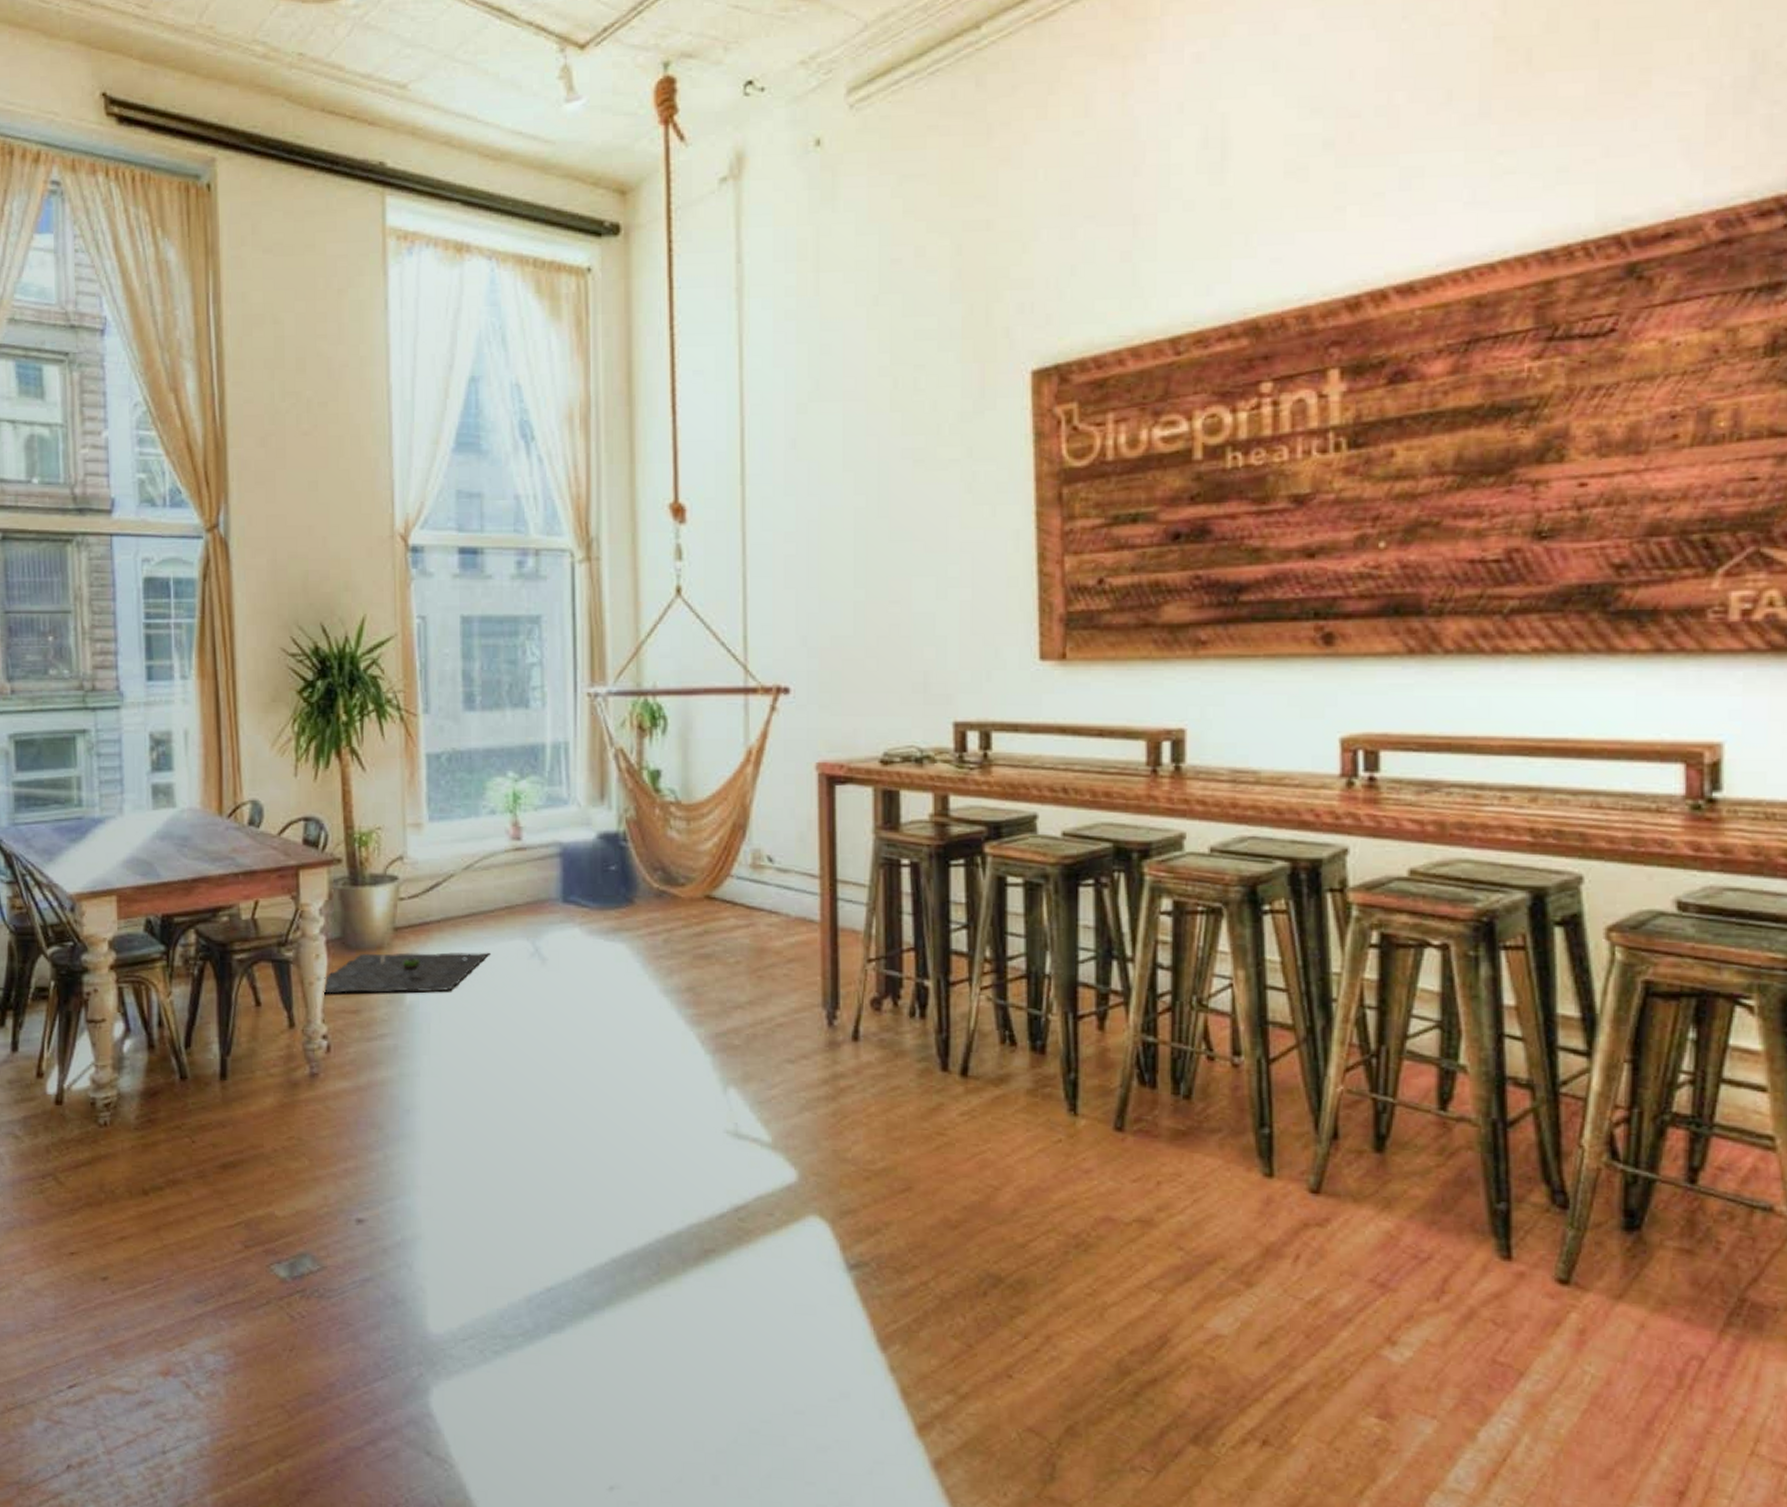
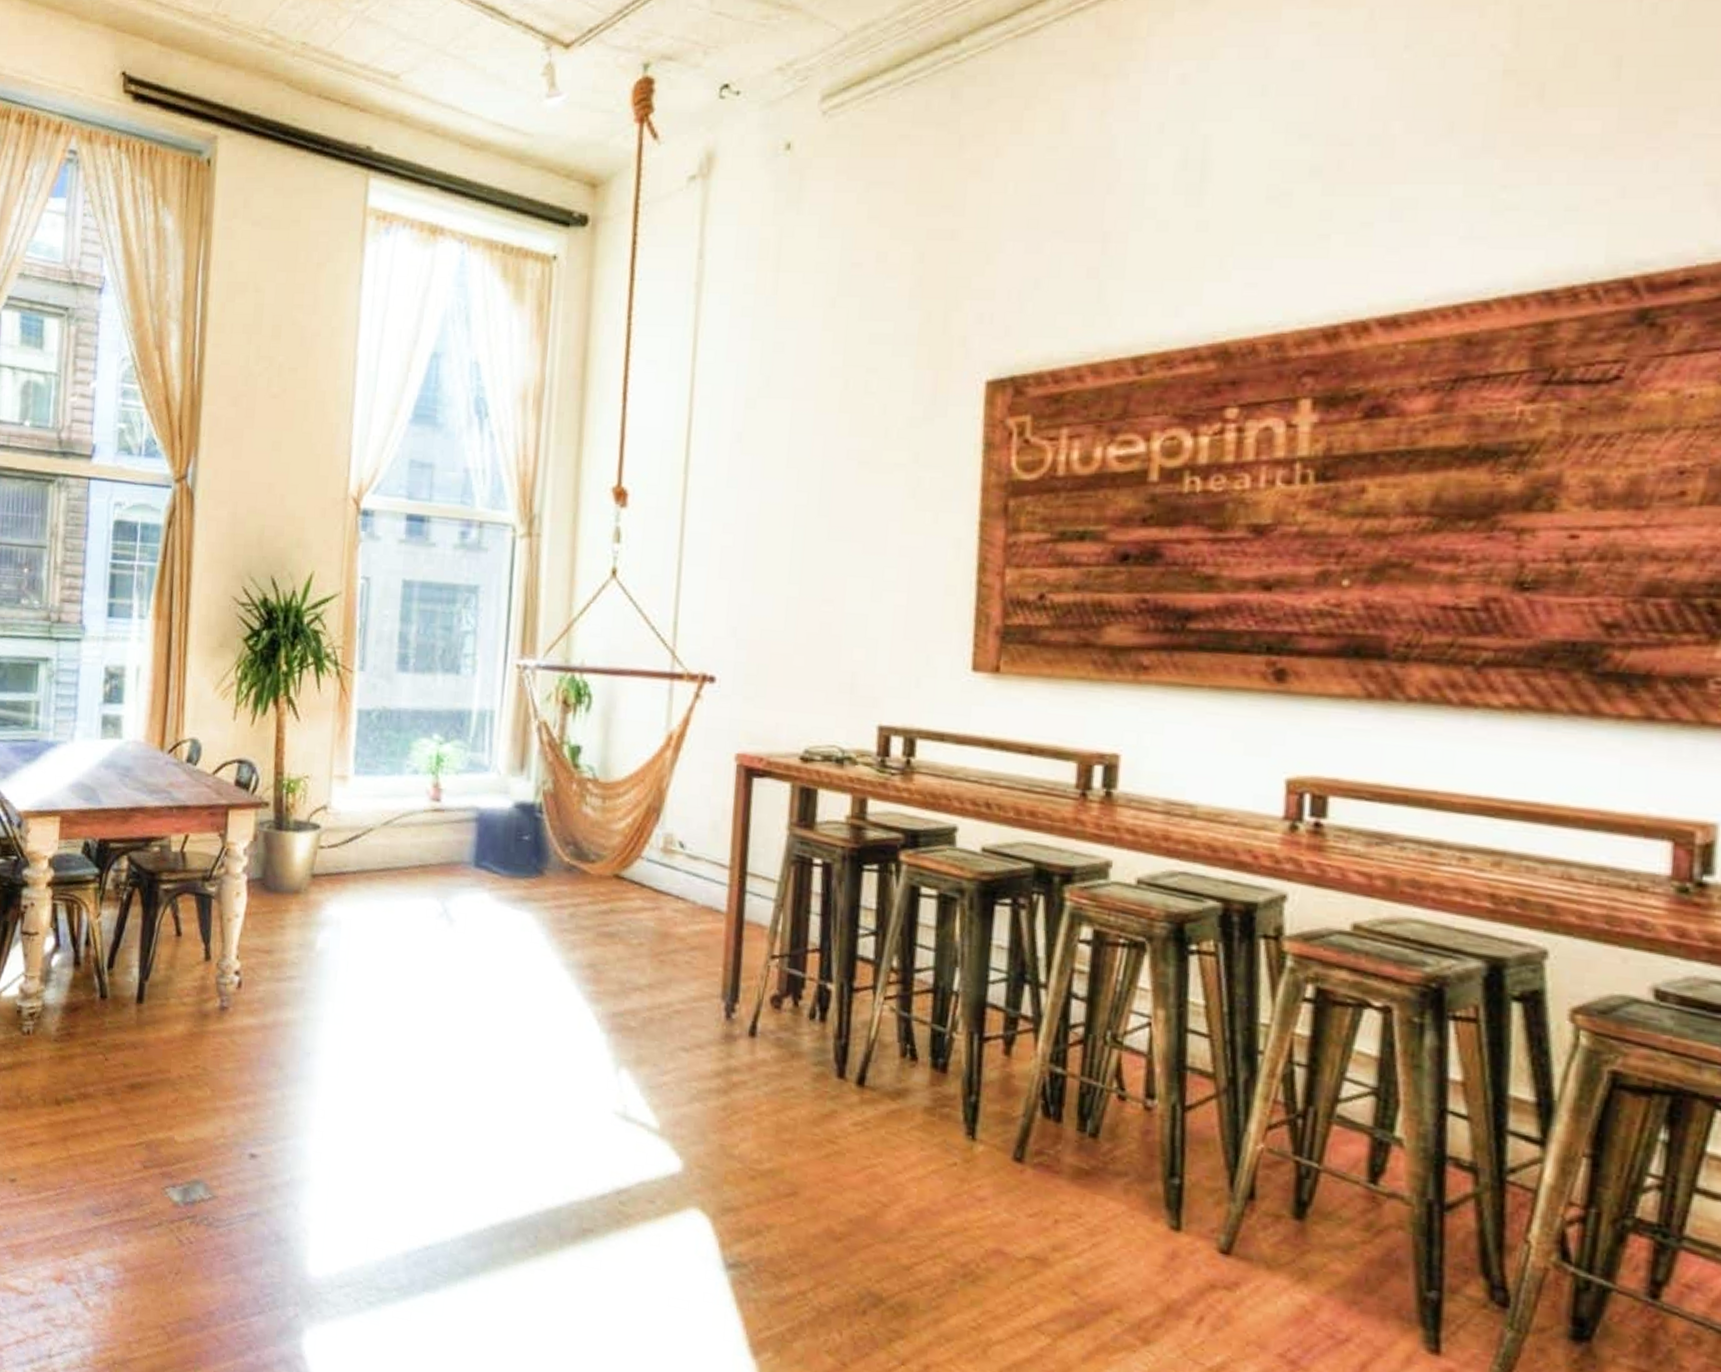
plant pot: present [323,952,490,994] -> none [240,896,401,942]

